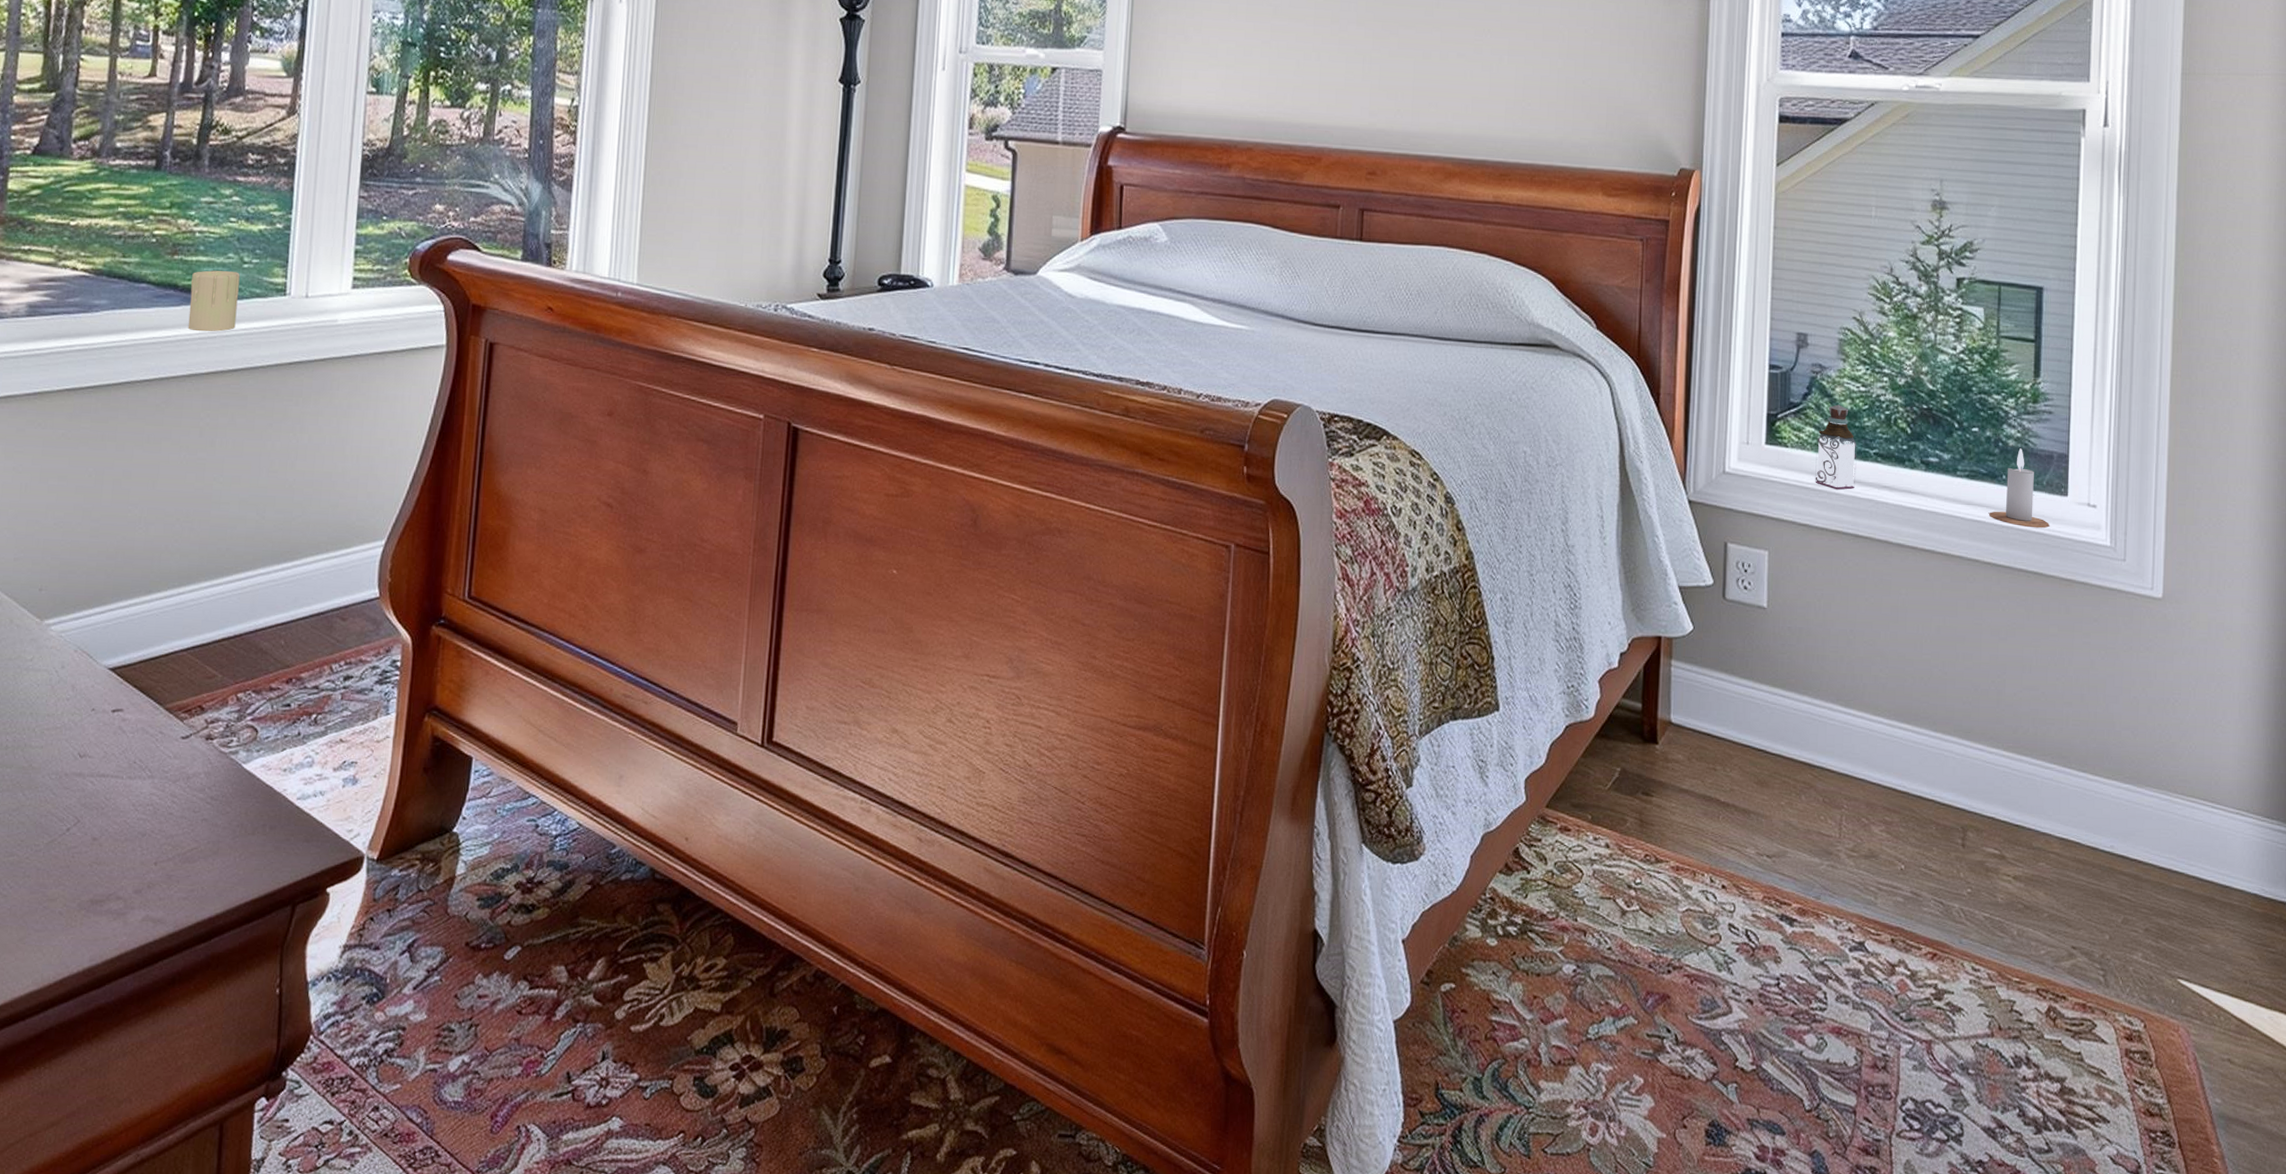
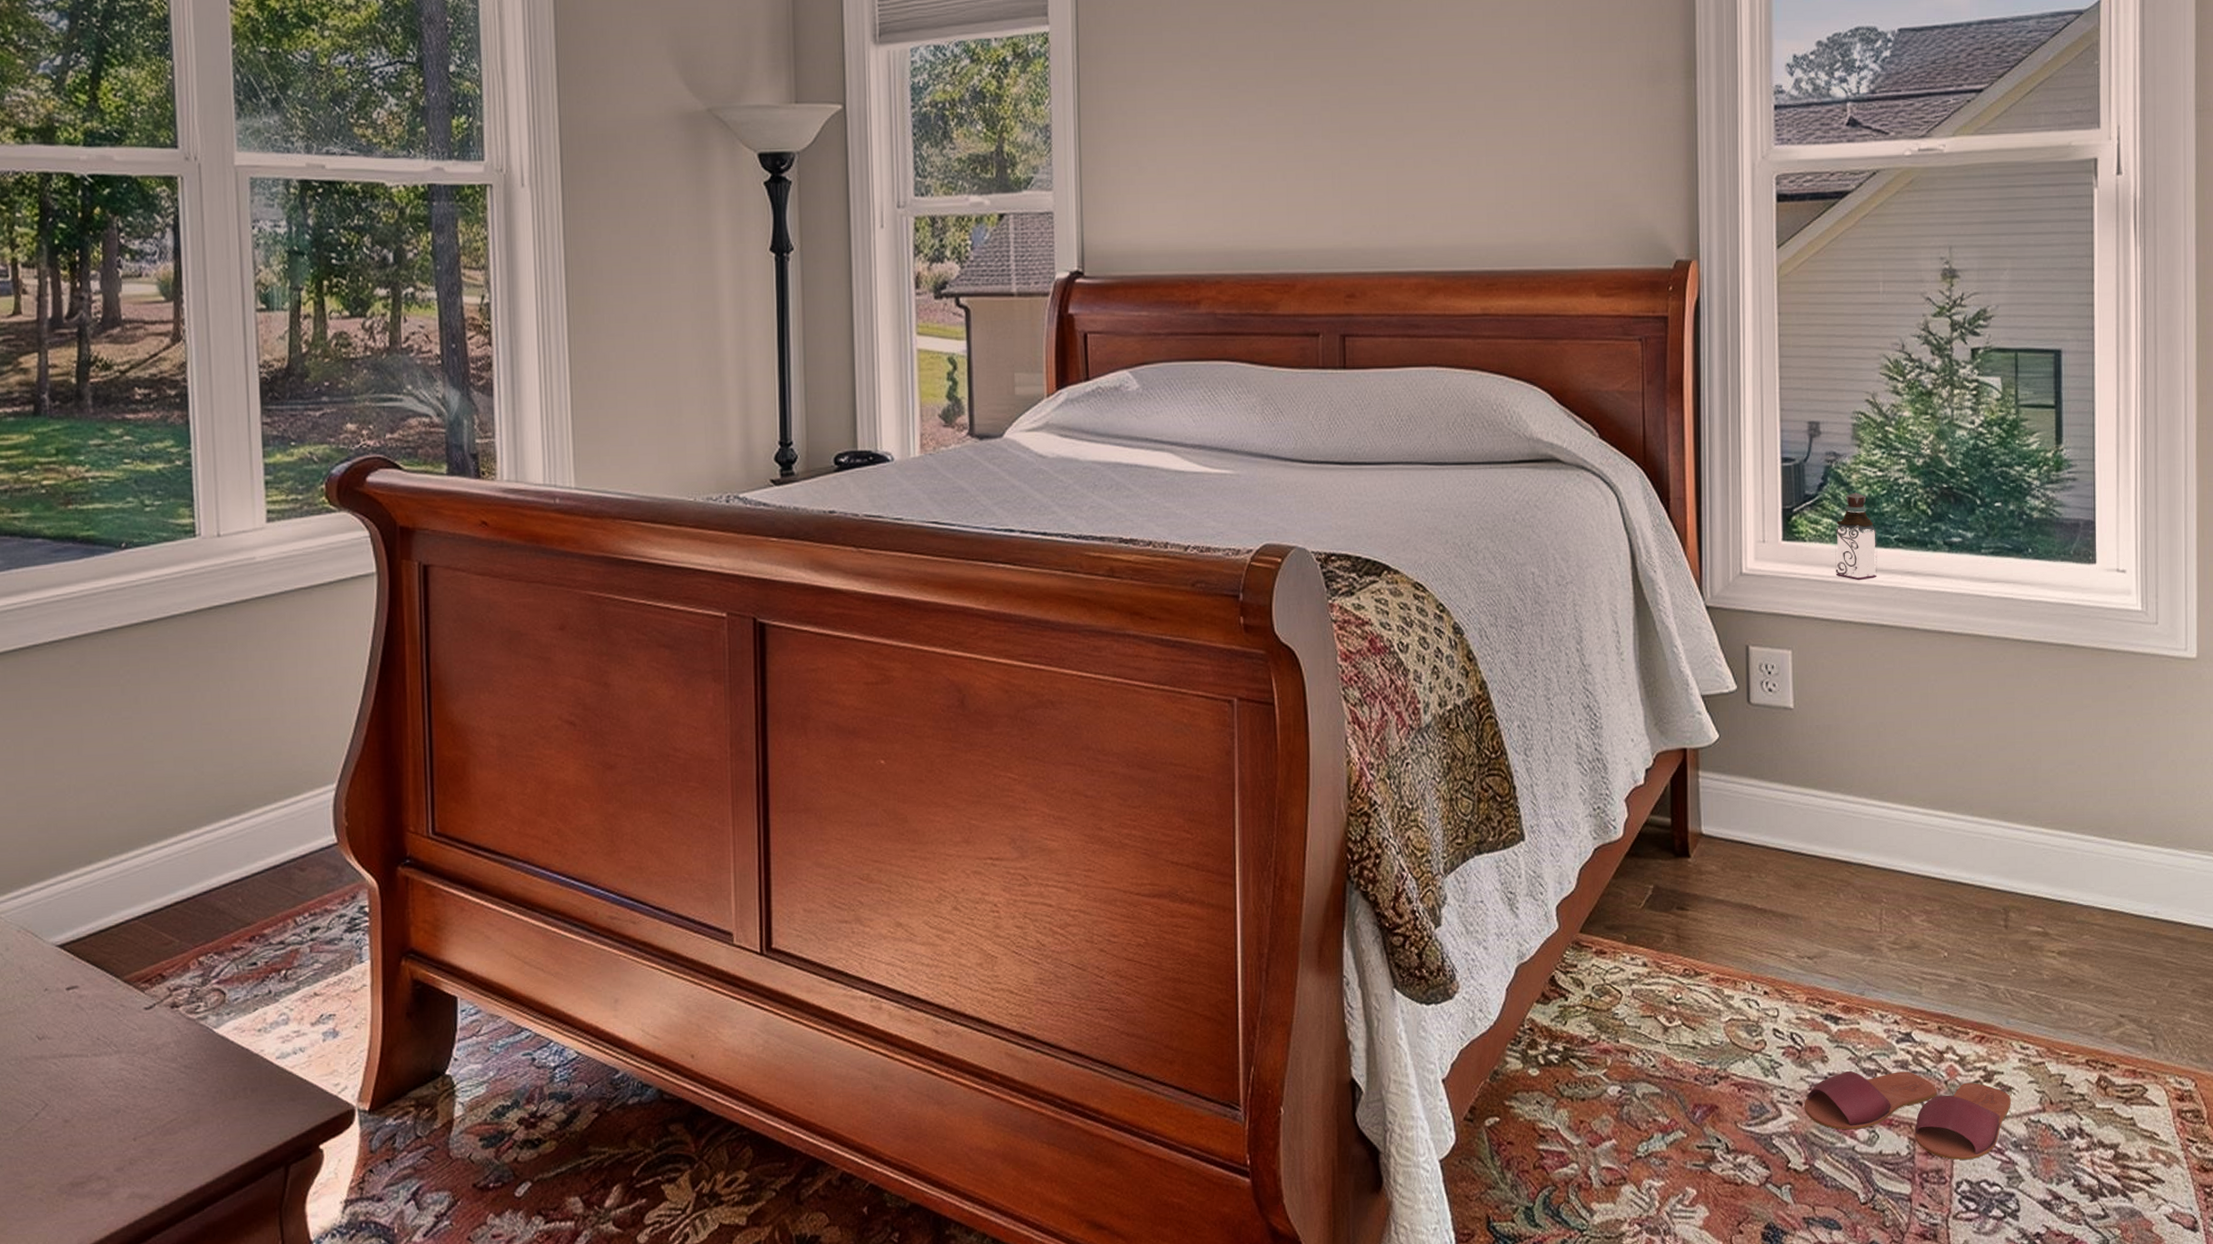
candle: present [188,270,240,332] -> none [89,516,145,584]
slippers: none [1754,974,1960,1077] -> present [1804,1070,2011,1160]
candle: present [1989,448,2049,529] -> none [2016,519,2078,600]

